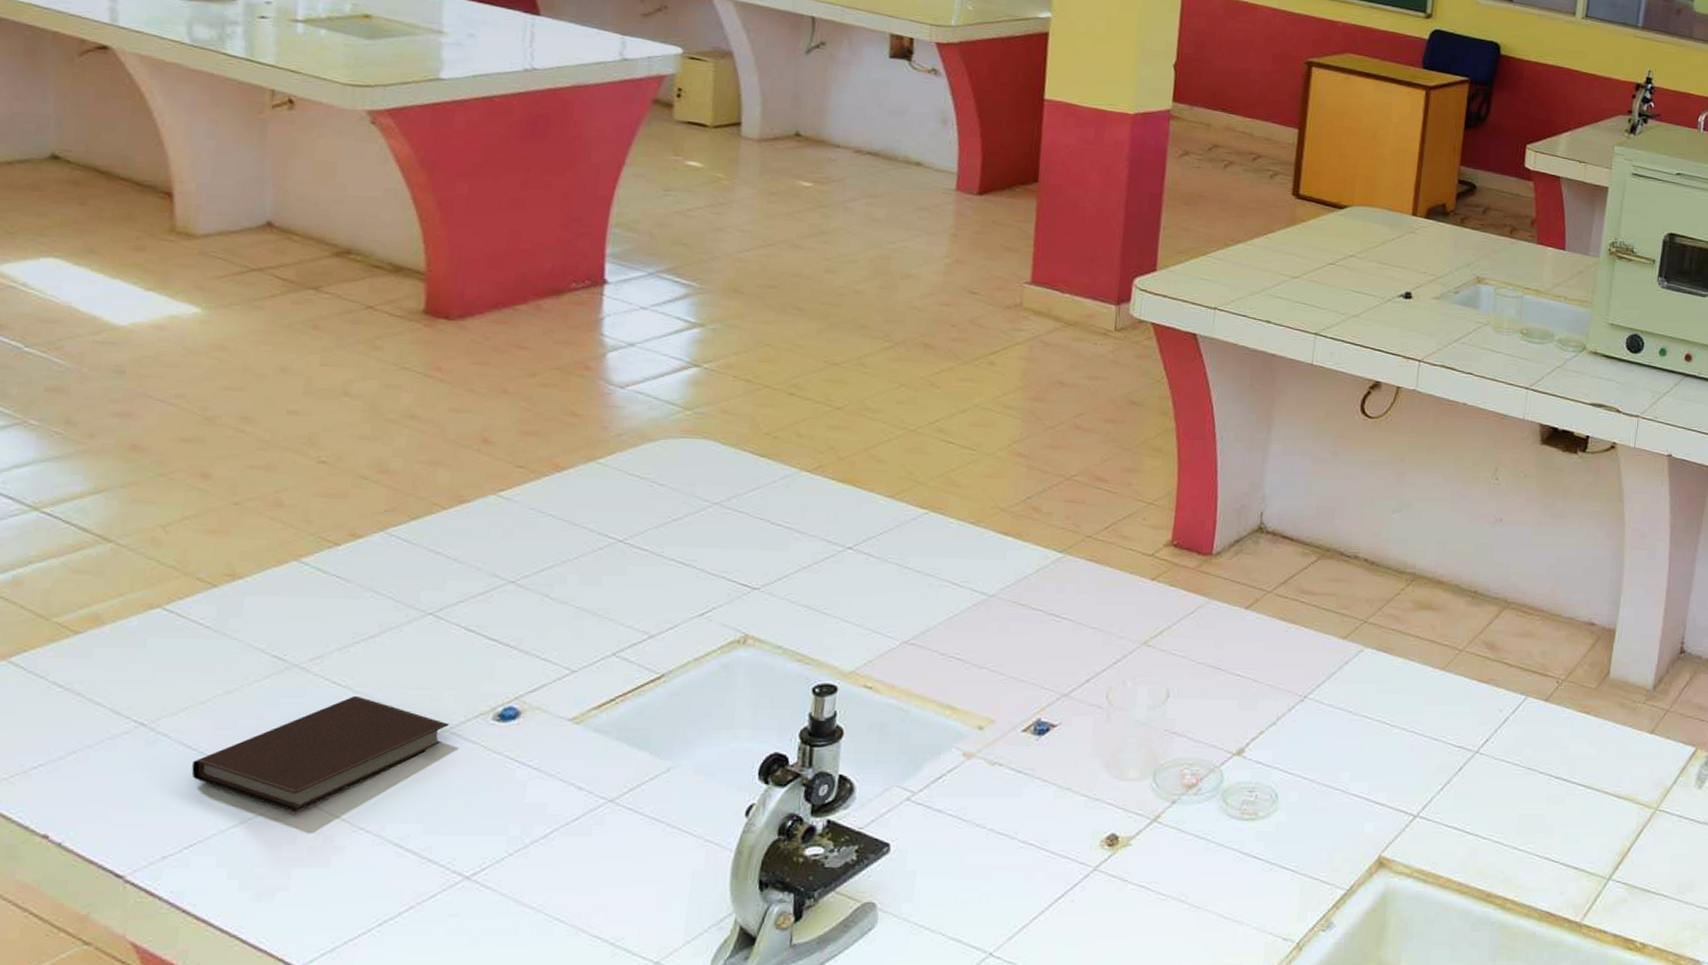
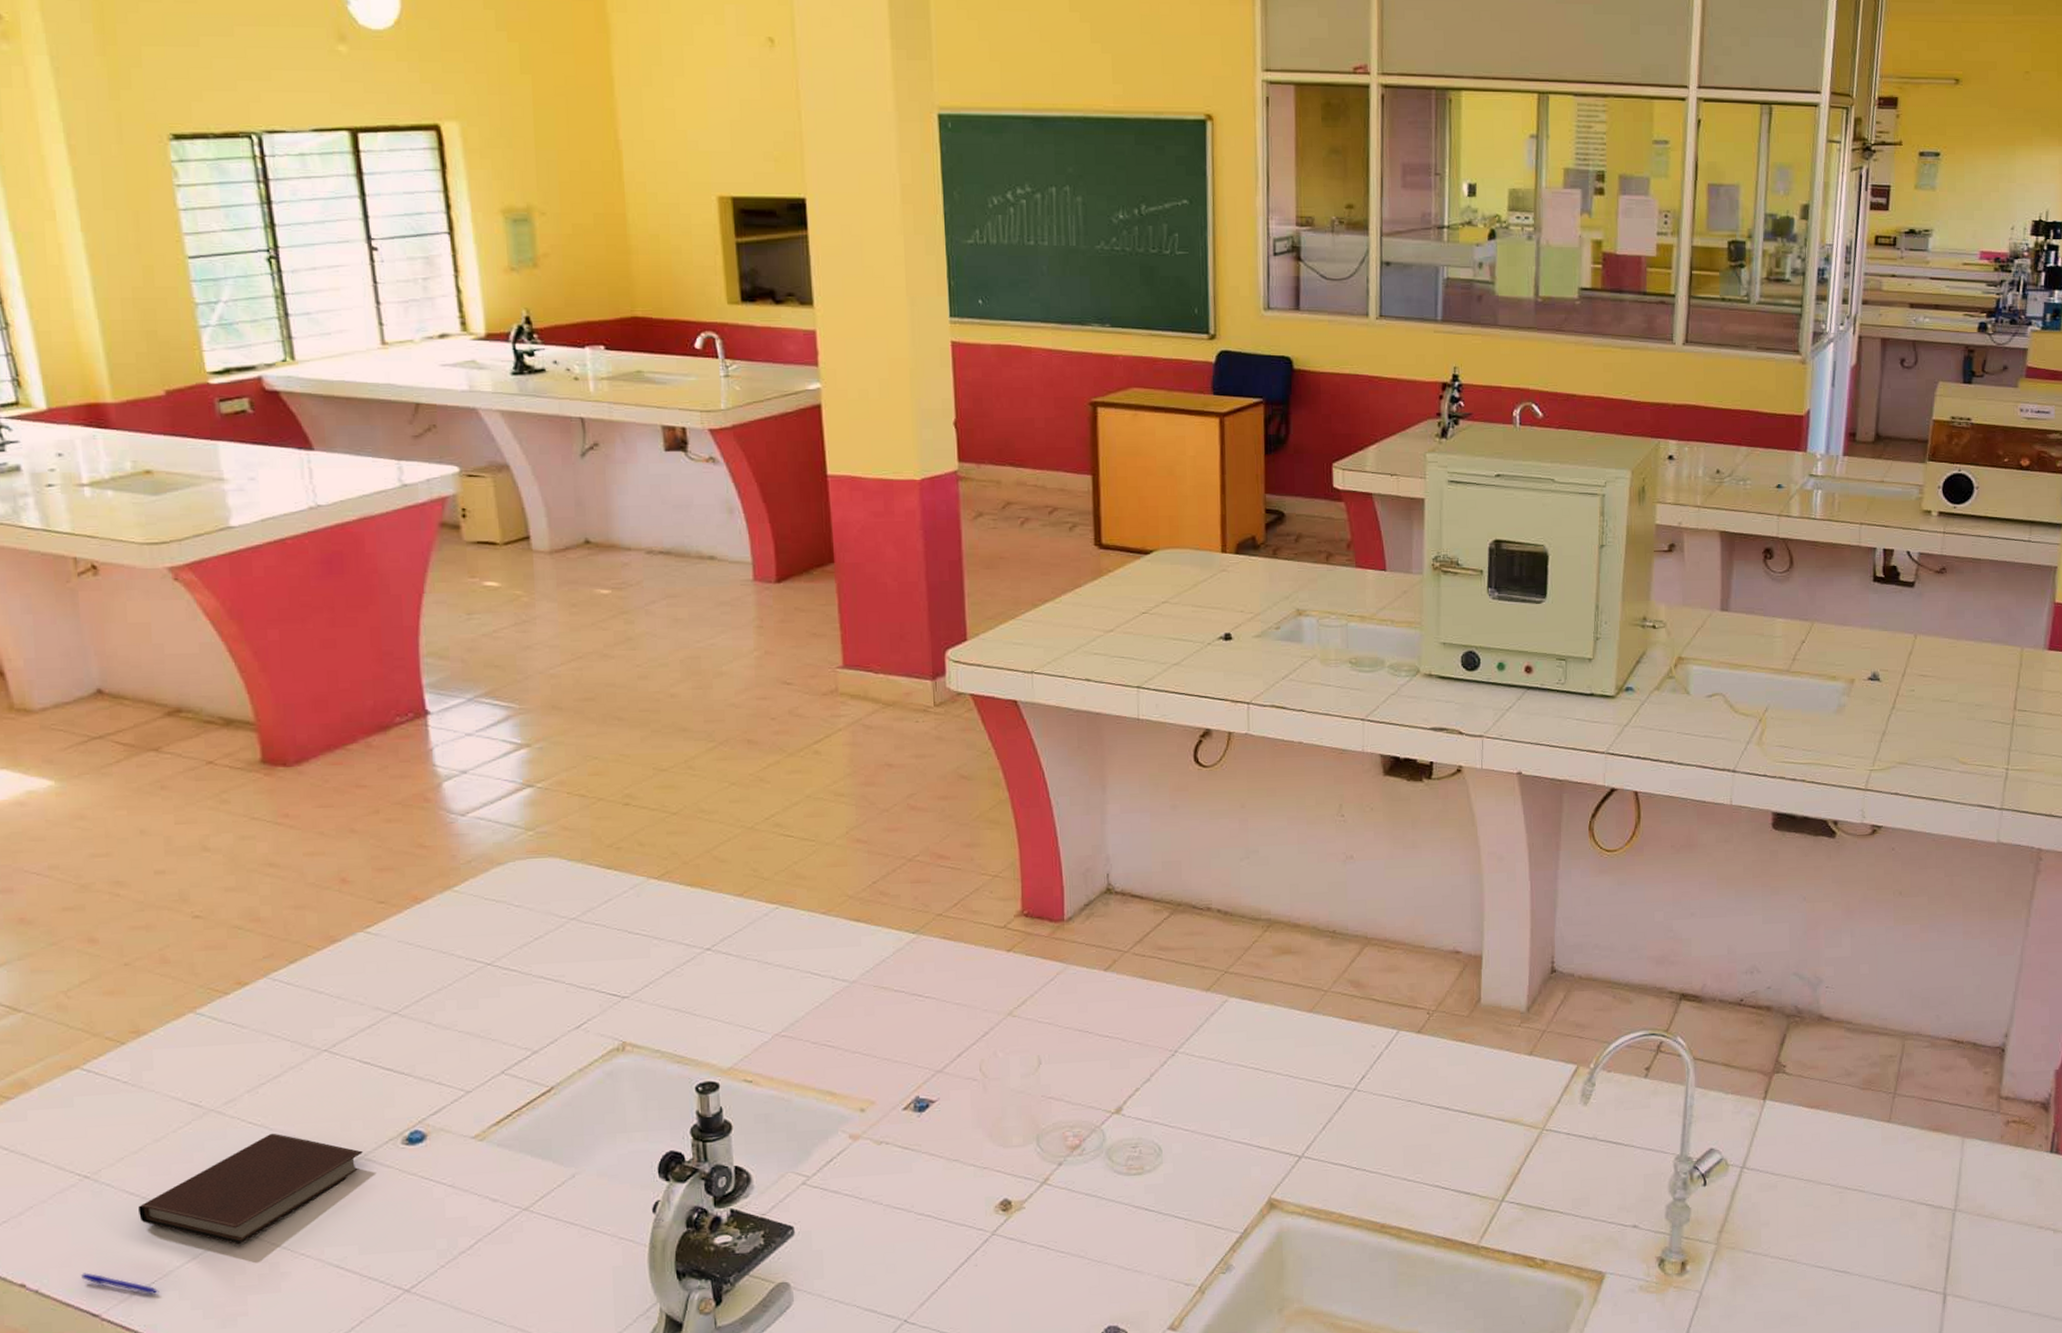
pen: none [113,828,196,858] -> present [81,1273,160,1294]

